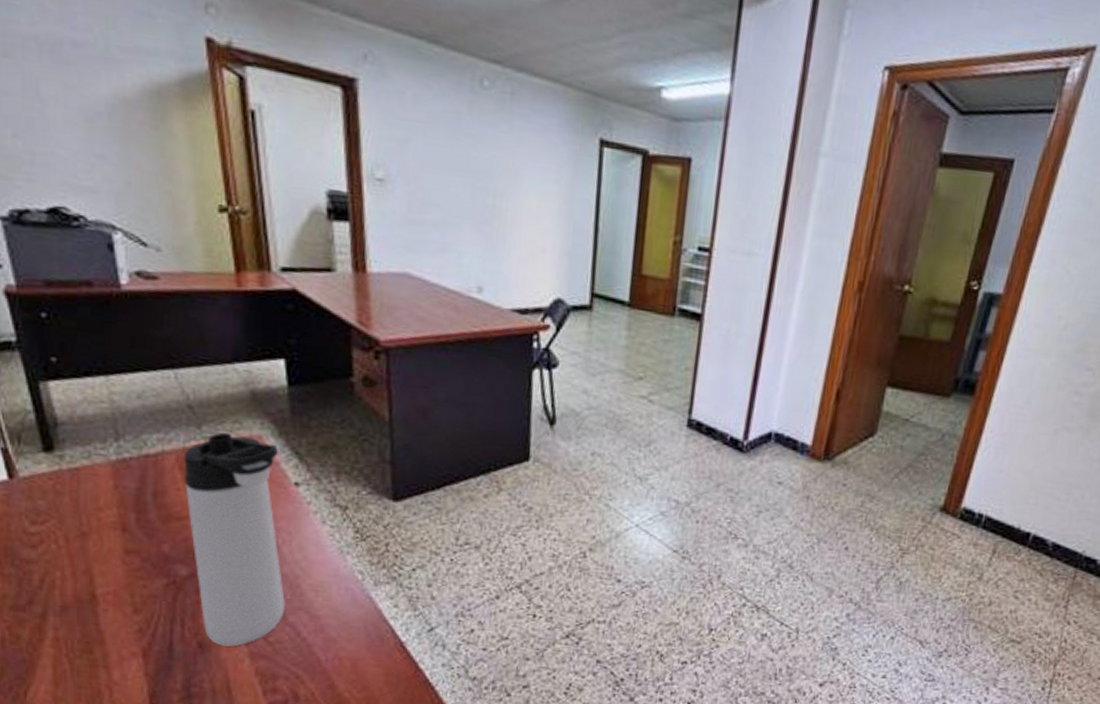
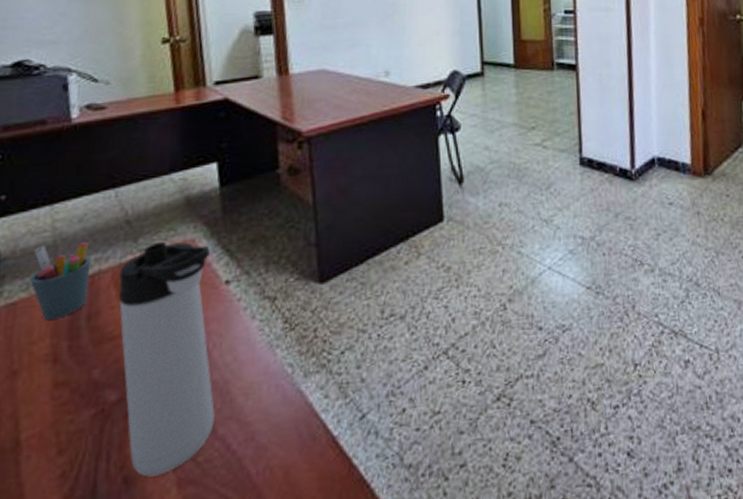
pen holder: none [90,416,154,491] -> present [29,242,92,320]

